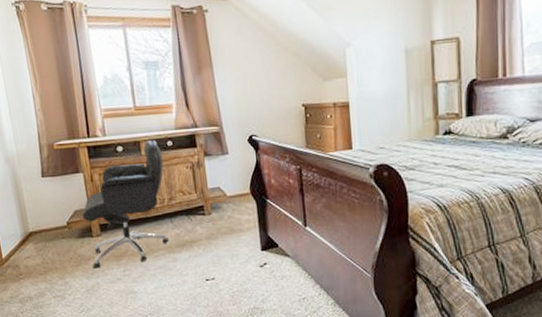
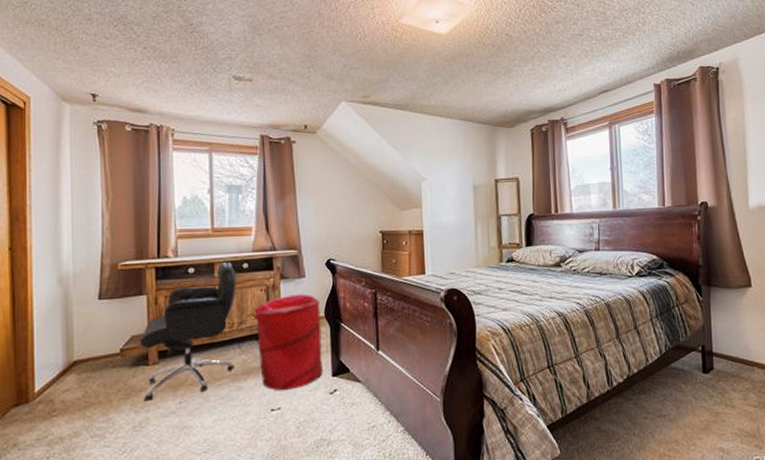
laundry hamper: none [182,170,252,263] -> present [254,294,323,391]

